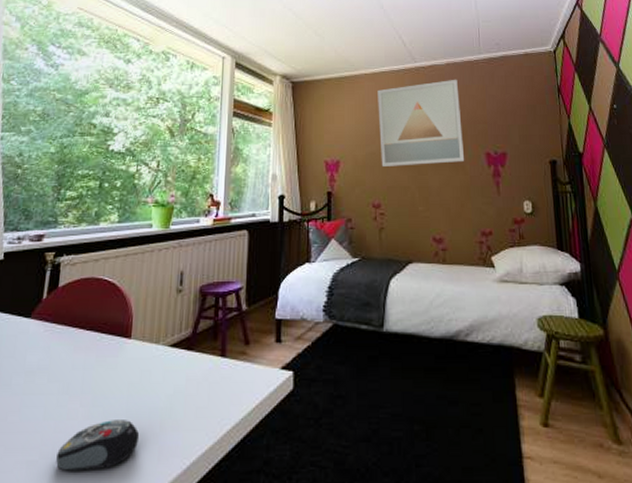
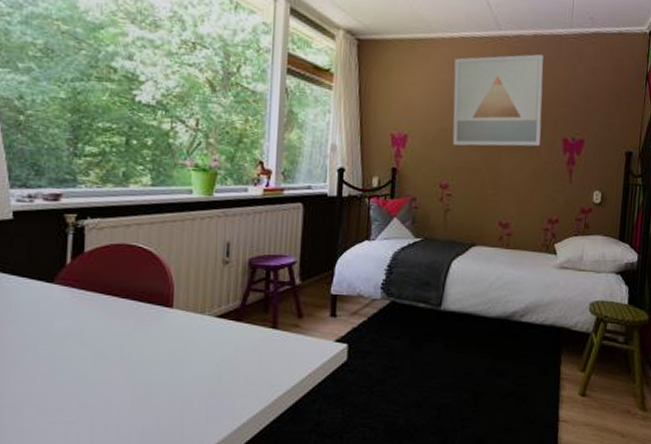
computer mouse: present [56,420,140,472] -> none [97,385,187,432]

